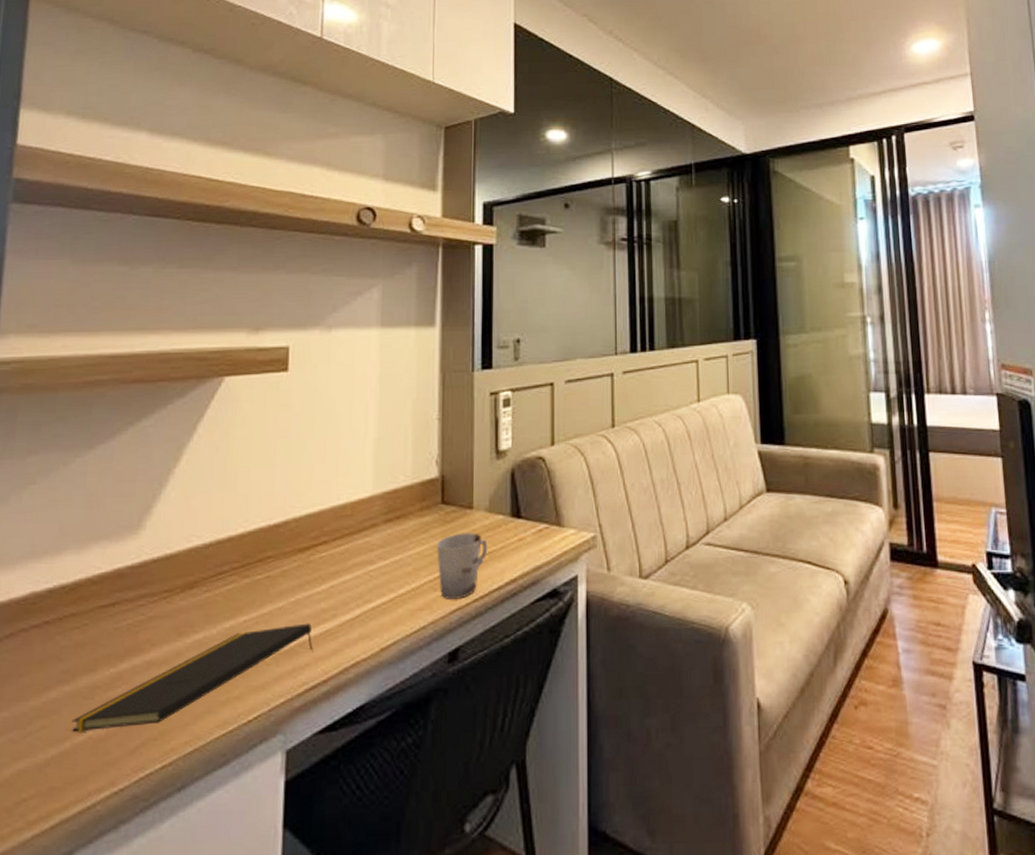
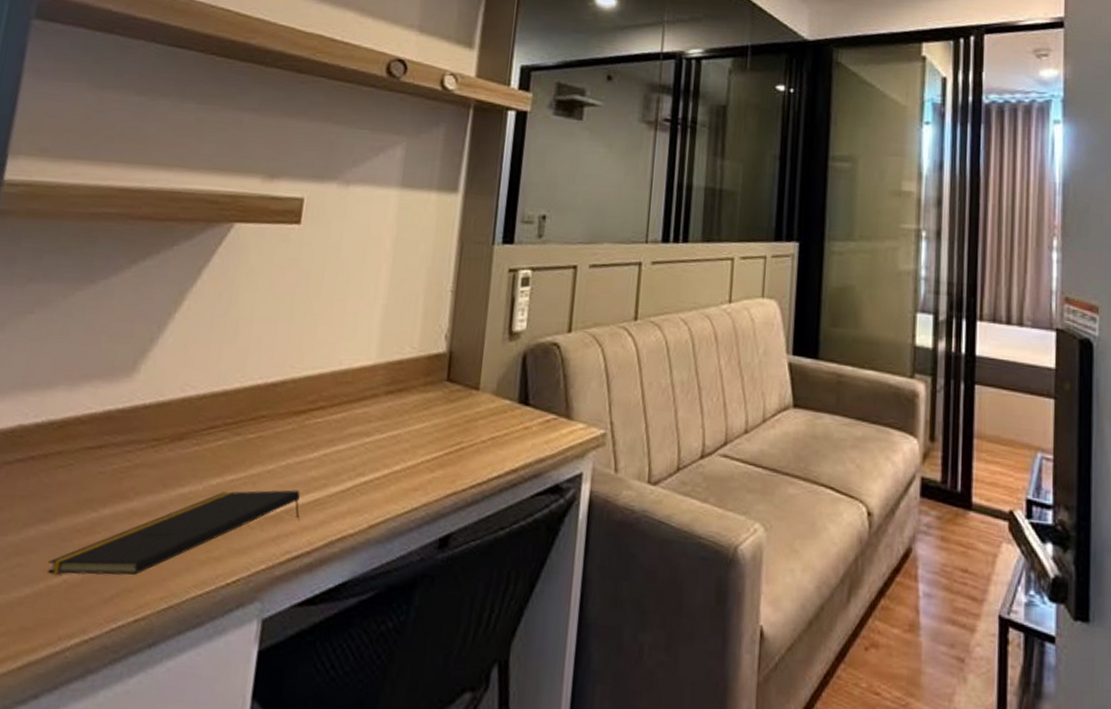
cup: present [437,533,488,599] -> none [436,414,491,483]

